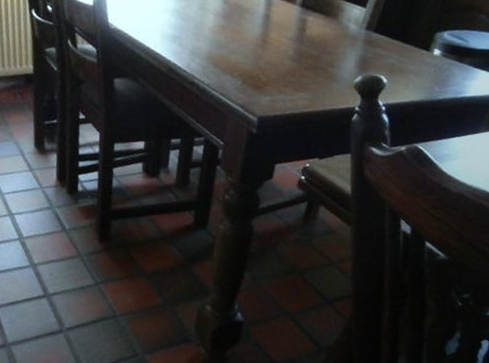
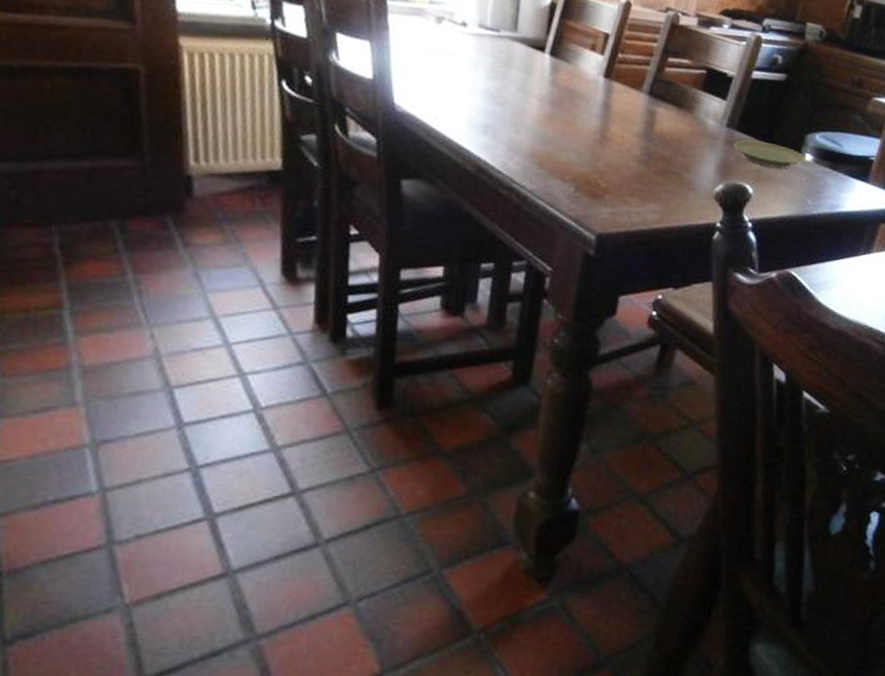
plate: none [371,39,434,62] -> present [733,140,805,168]

